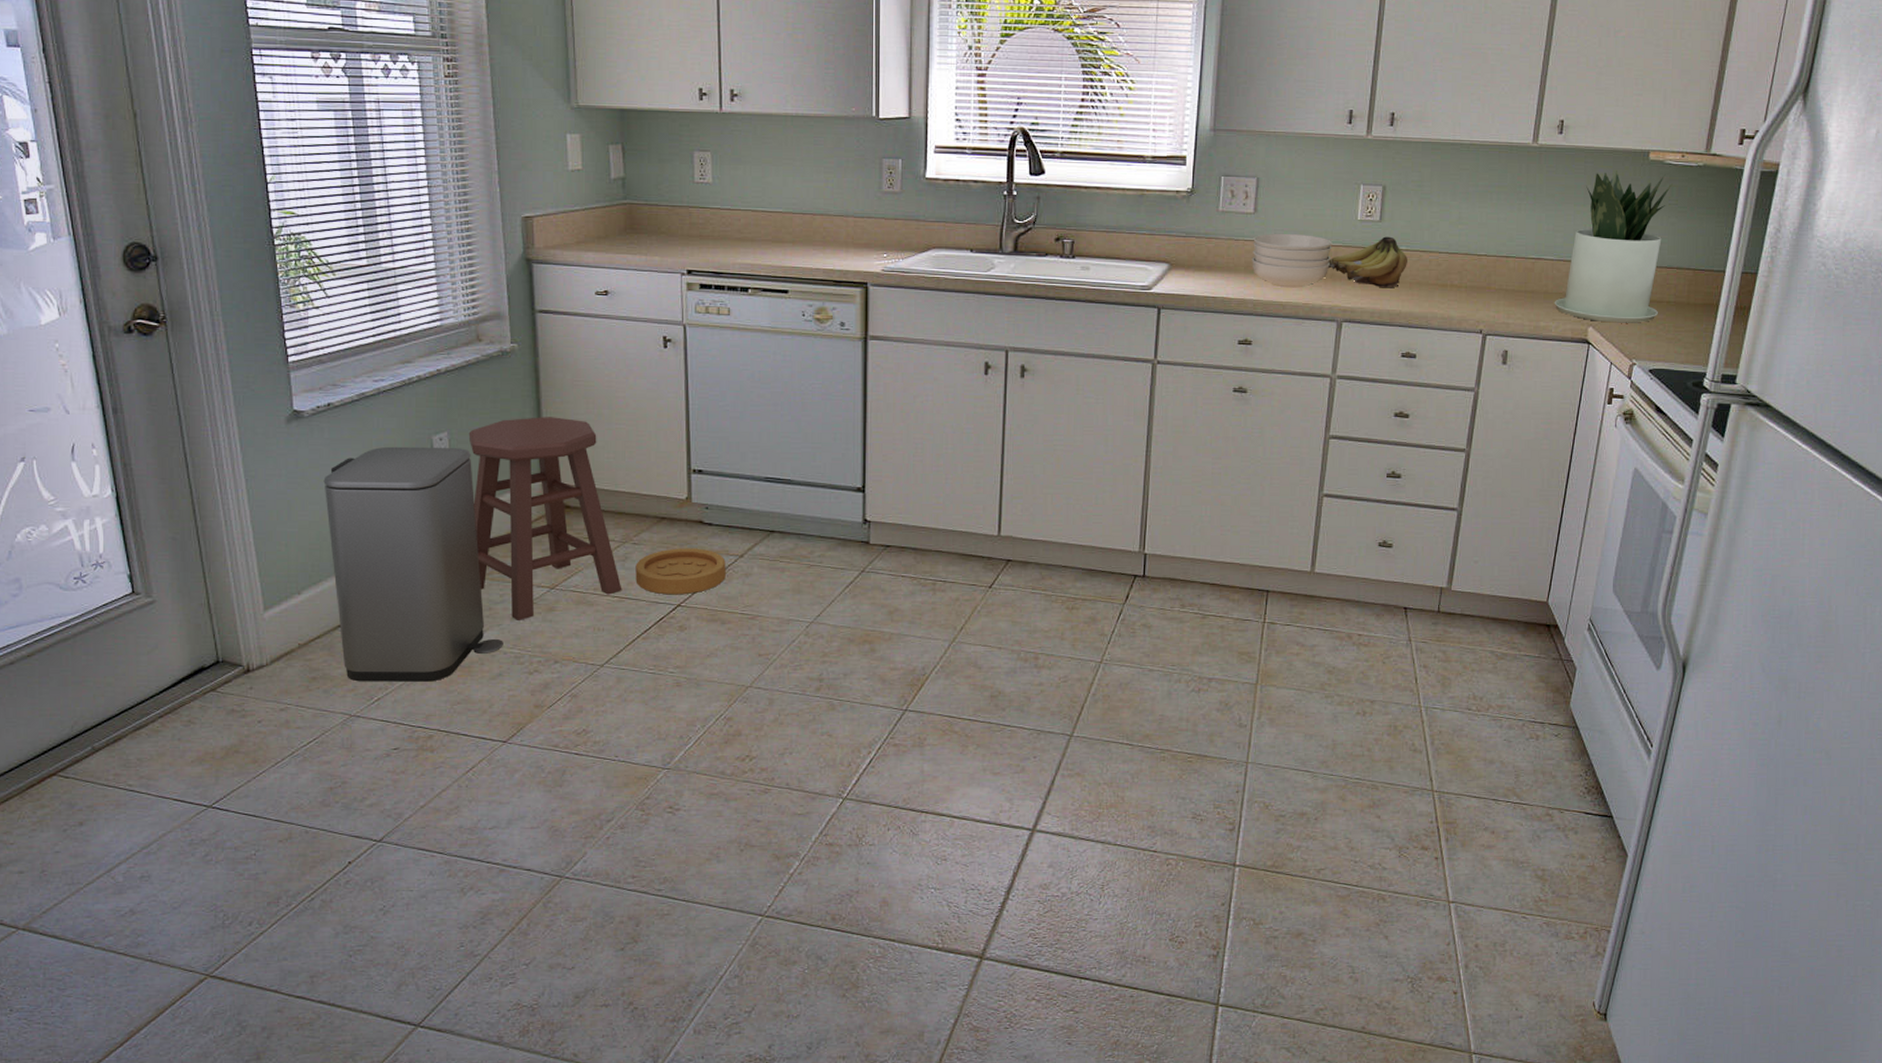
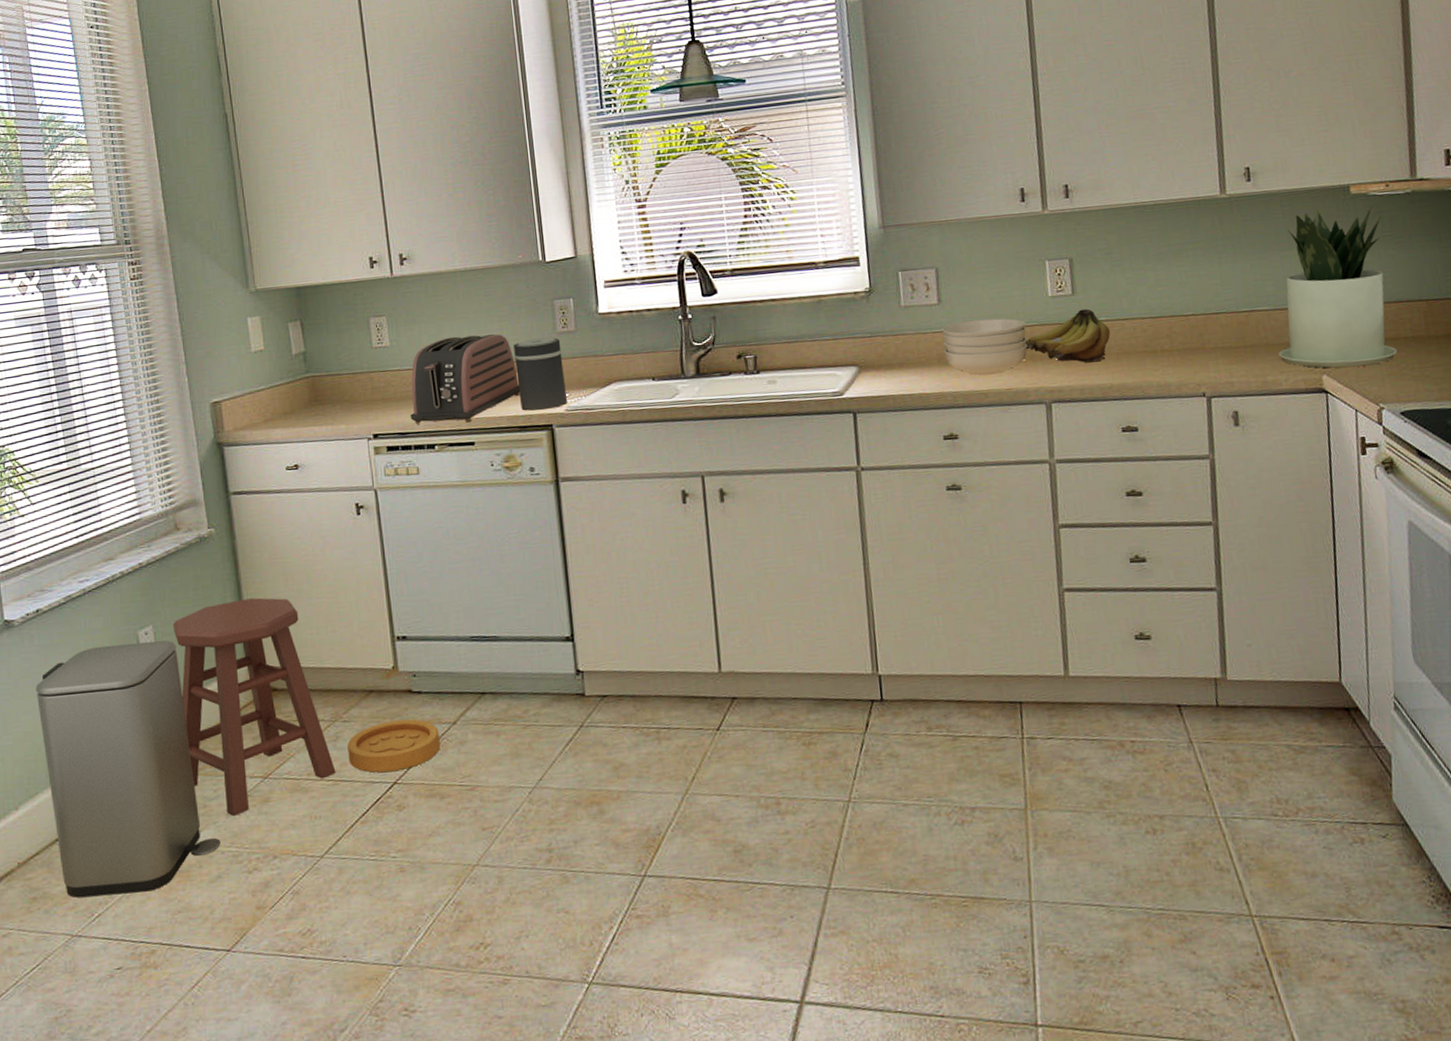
toaster: none [726,182,840,270] -> present [410,333,521,424]
cylinder: none [837,195,885,268] -> present [514,337,567,411]

